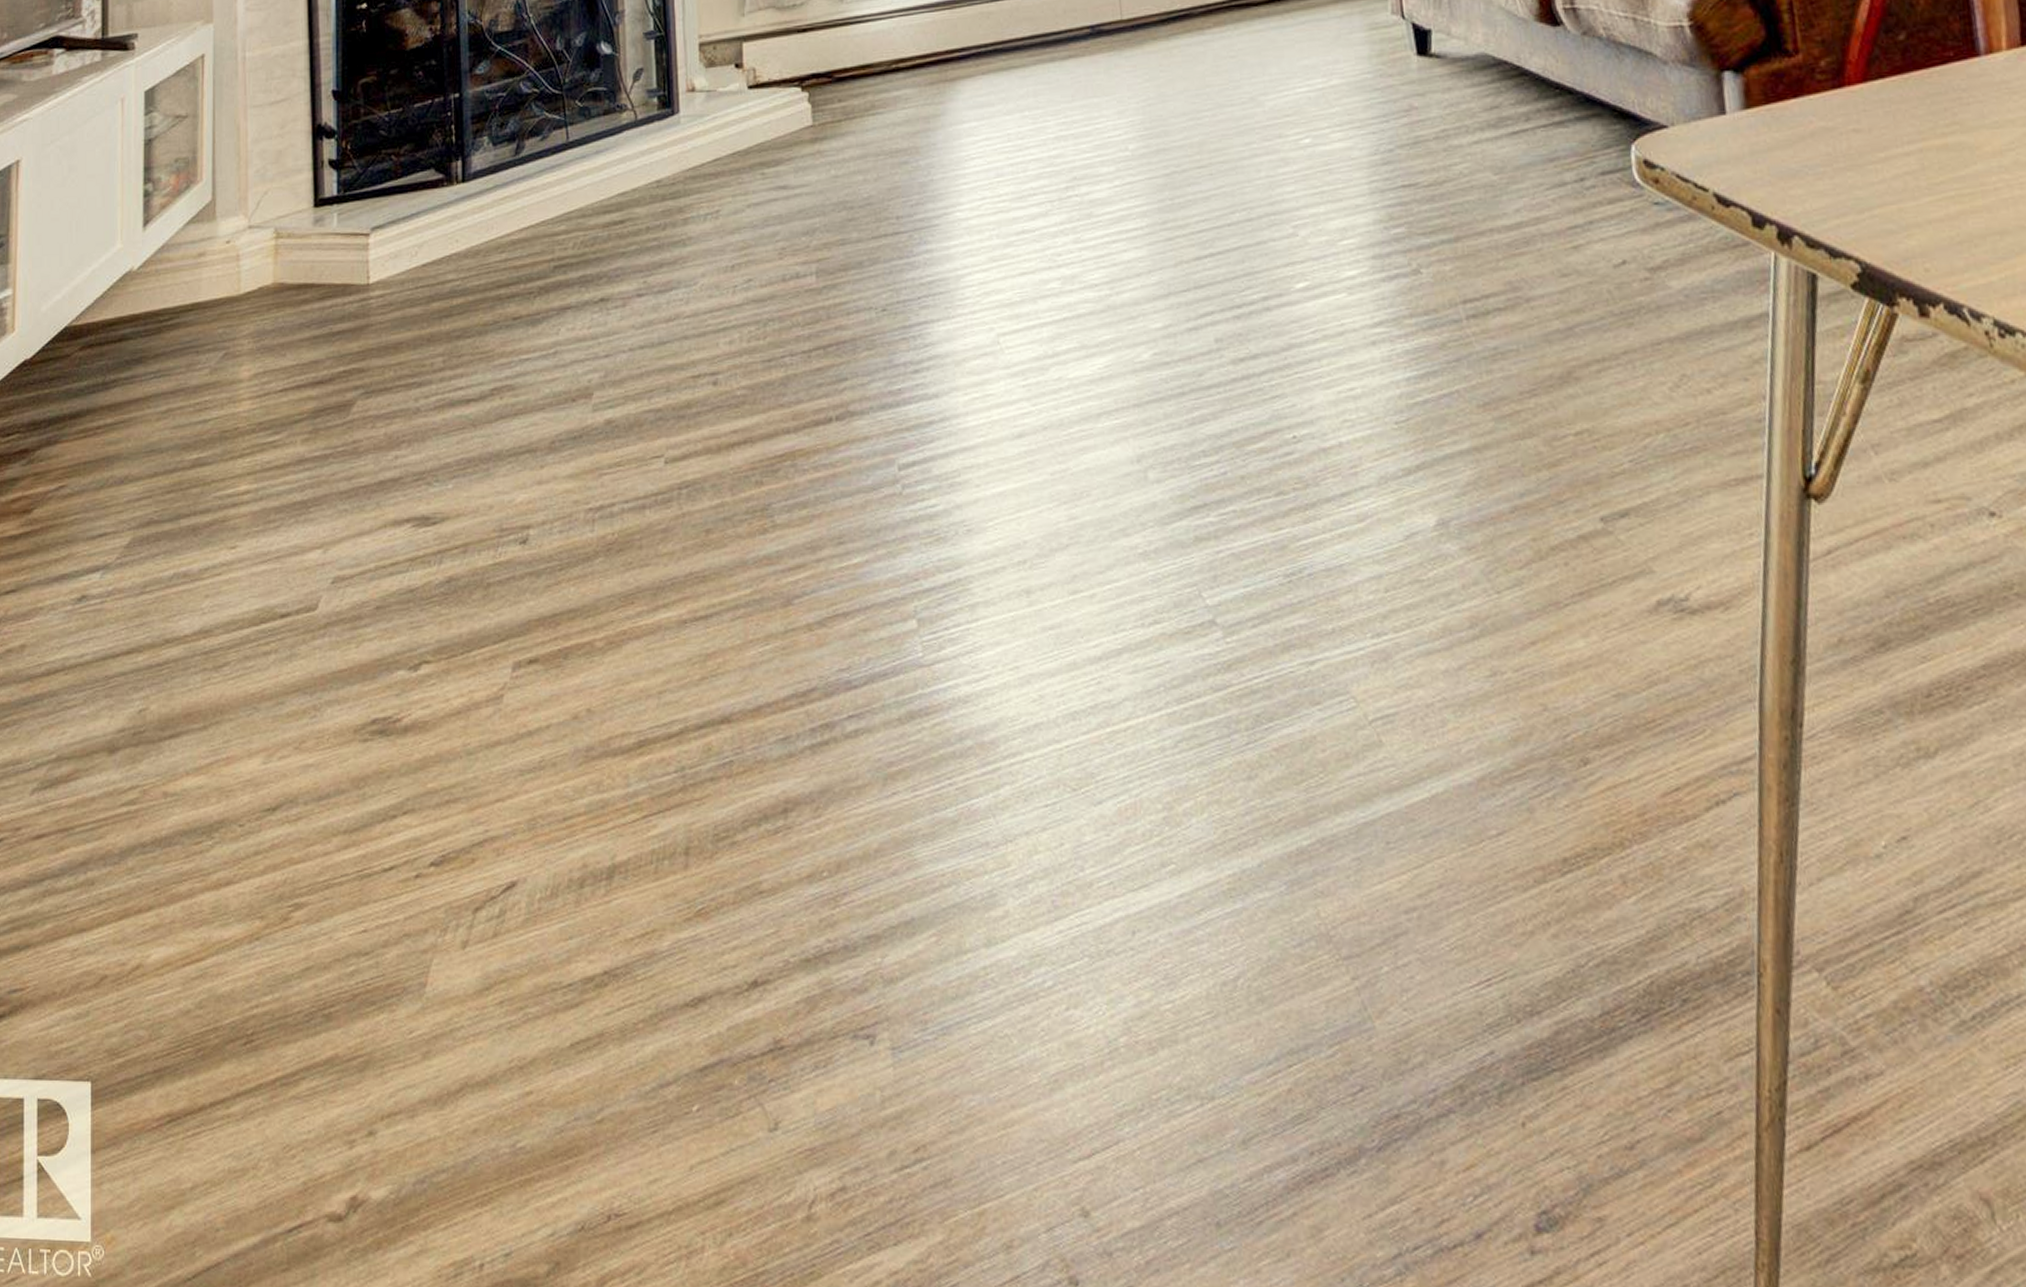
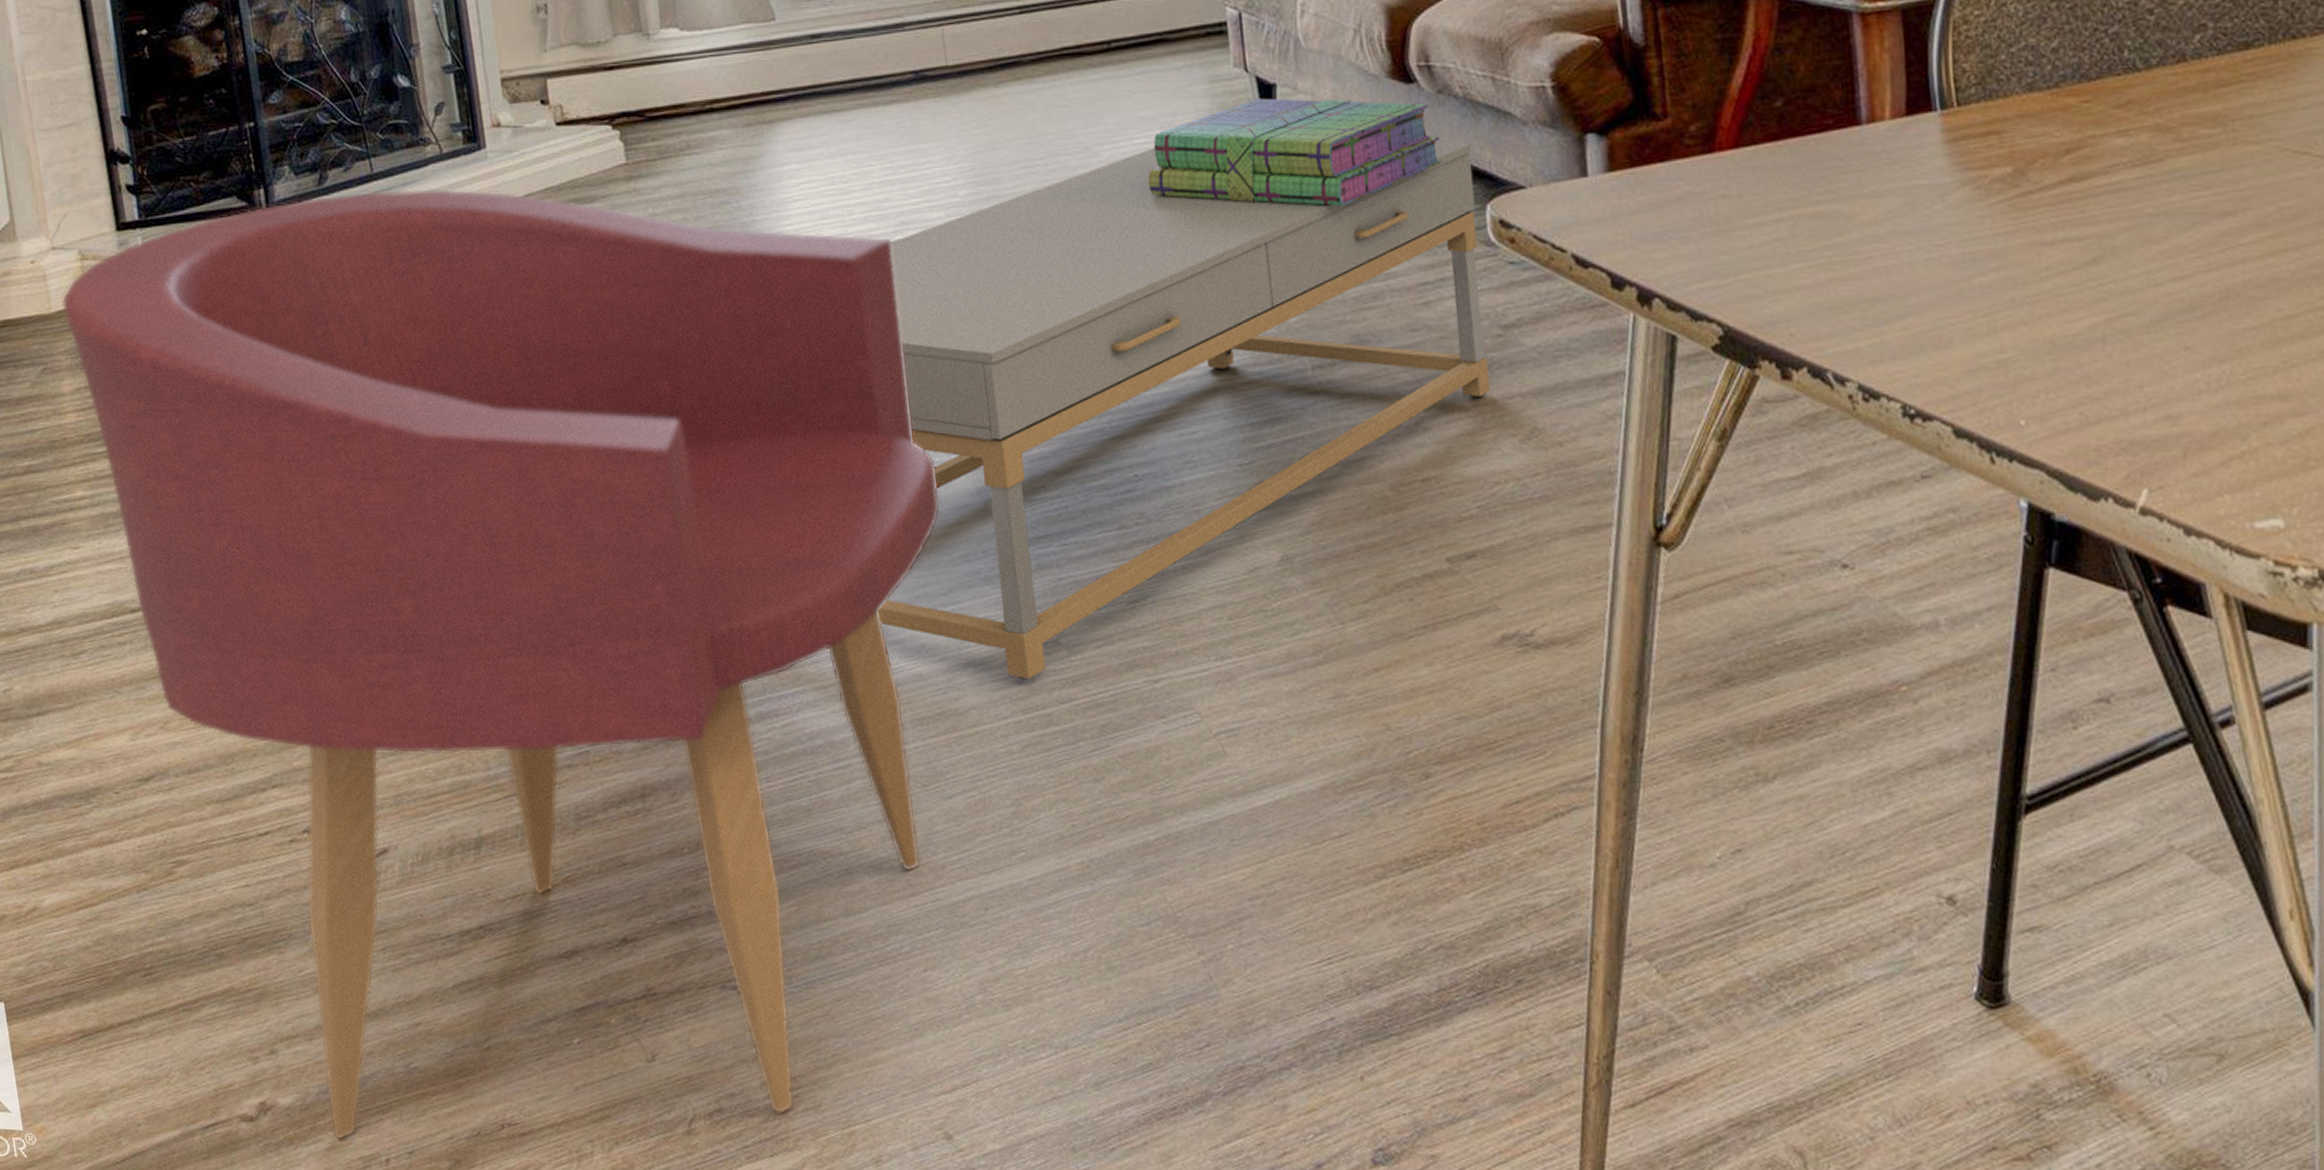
armchair: none [251,155,1102,1241] -> present [61,188,941,1140]
coffee table: none [1033,83,1640,666] -> present [877,142,1491,680]
stack of books: none [1309,43,1589,151] -> present [1147,98,1443,207]

